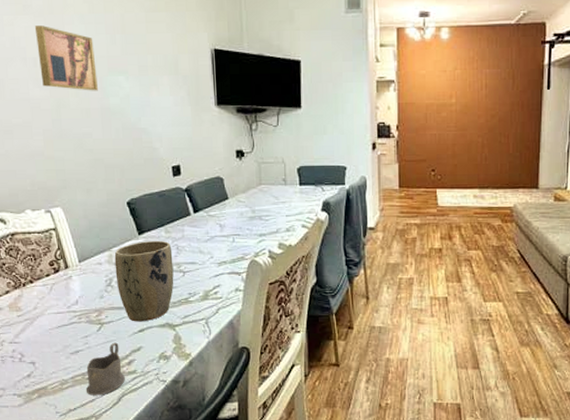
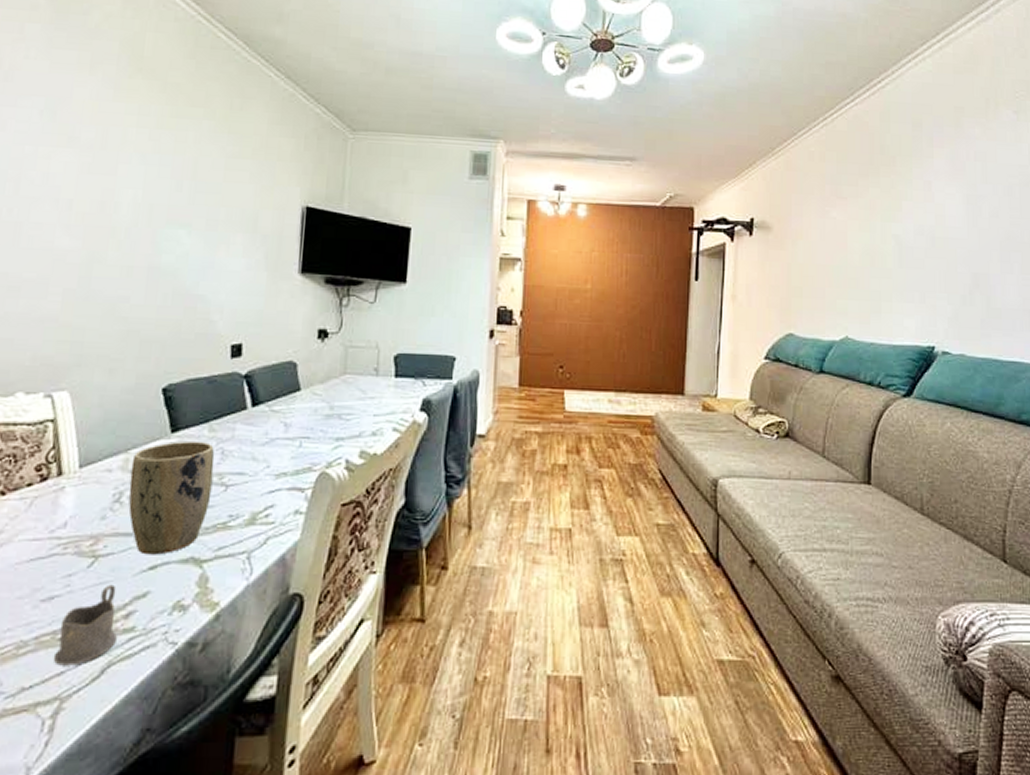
wall art: present [34,25,98,91] -> none [74,161,153,246]

